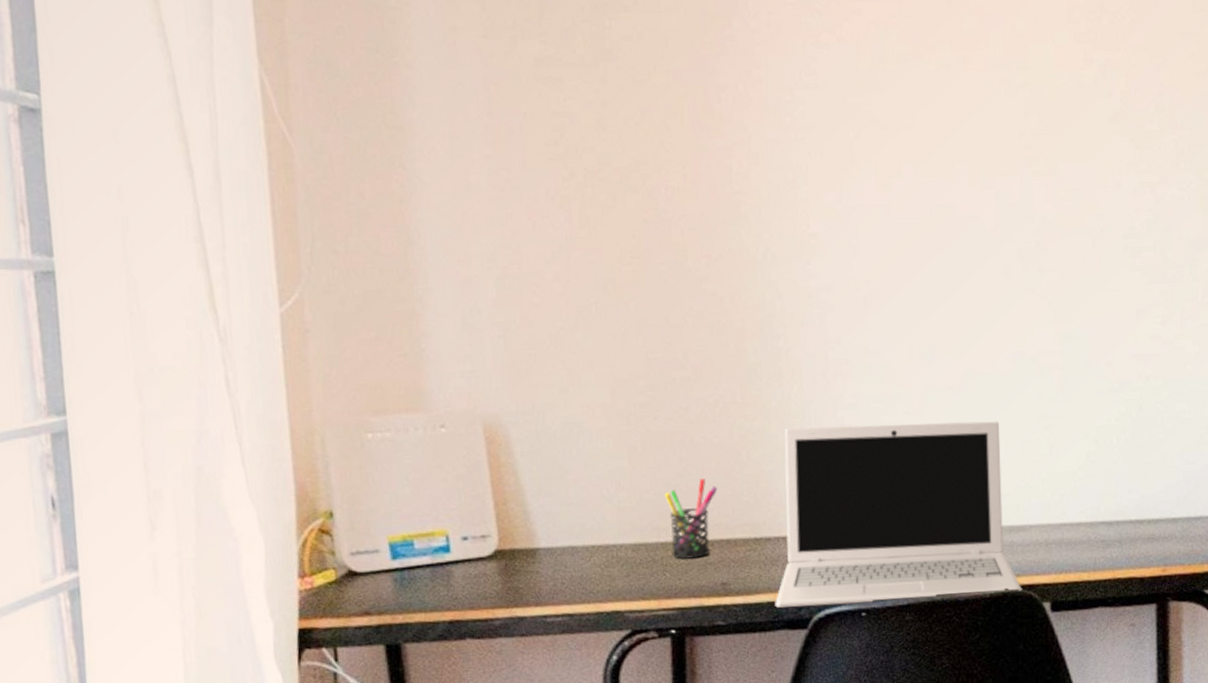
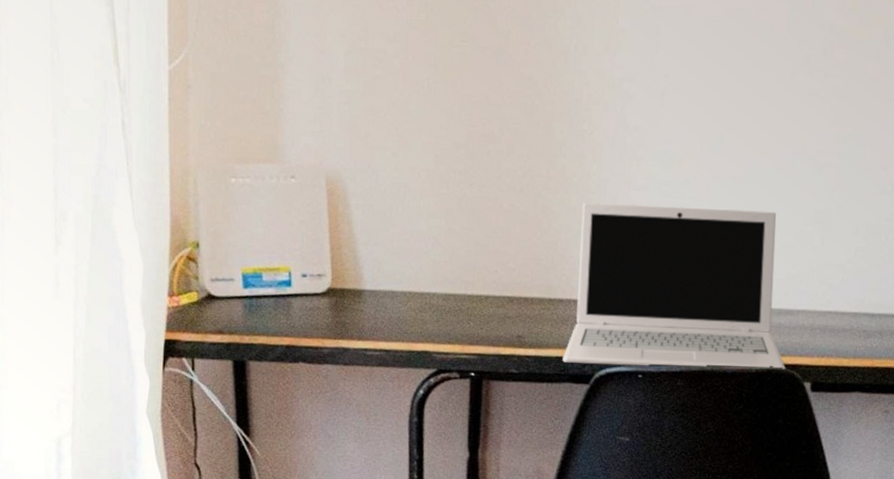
pen holder: present [664,479,718,560] -> none [474,241,520,312]

